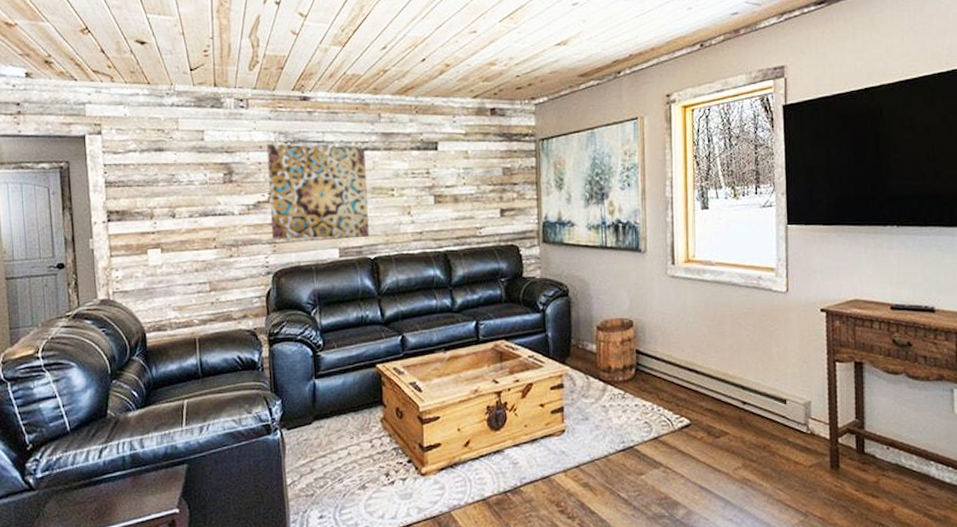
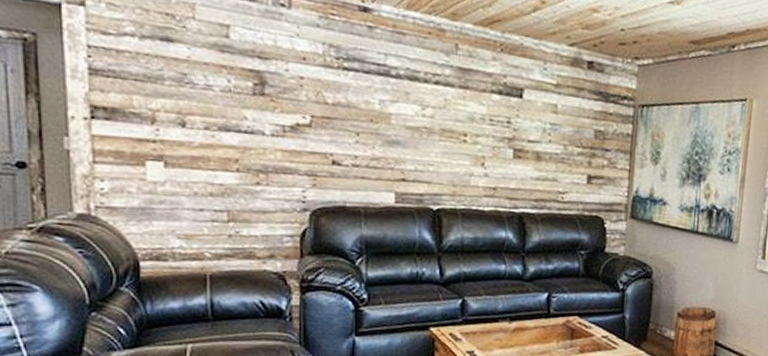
wall art: present [266,143,369,240] -> none [311,56,435,184]

